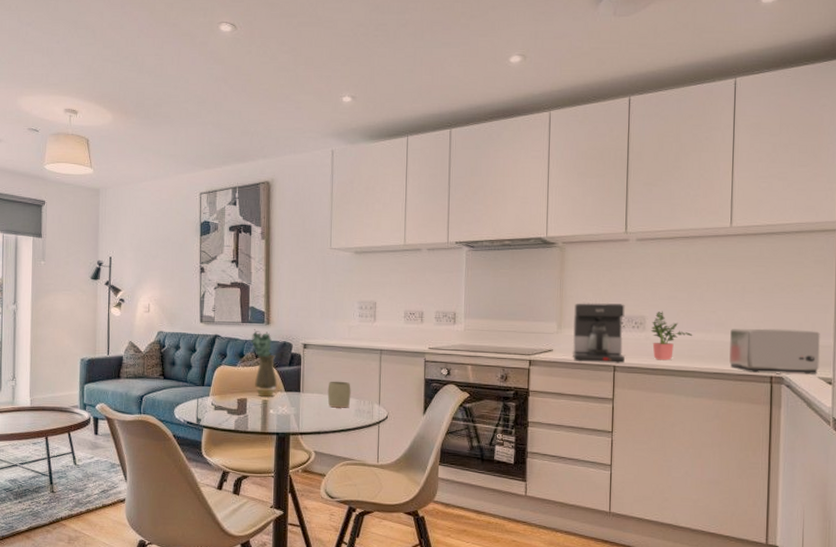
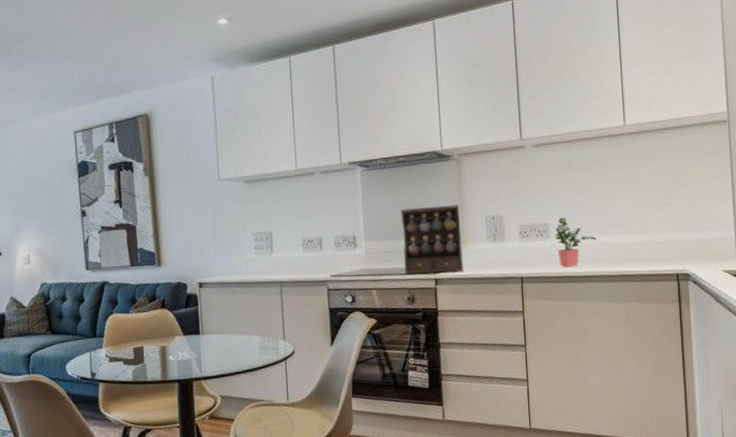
vase: present [251,329,277,397] -> none [142,272,175,343]
mug: present [327,381,351,408] -> none [228,318,254,348]
spice rack: none [500,290,560,356] -> present [400,205,464,275]
coffee maker: present [572,303,625,364] -> none [476,213,531,277]
toaster: present [729,328,820,374] -> none [633,224,723,272]

